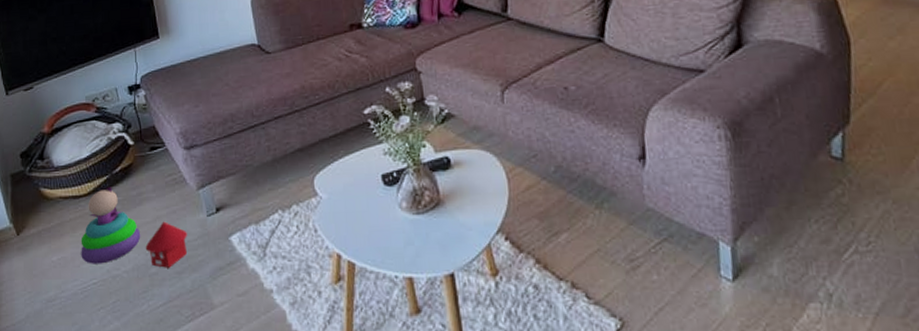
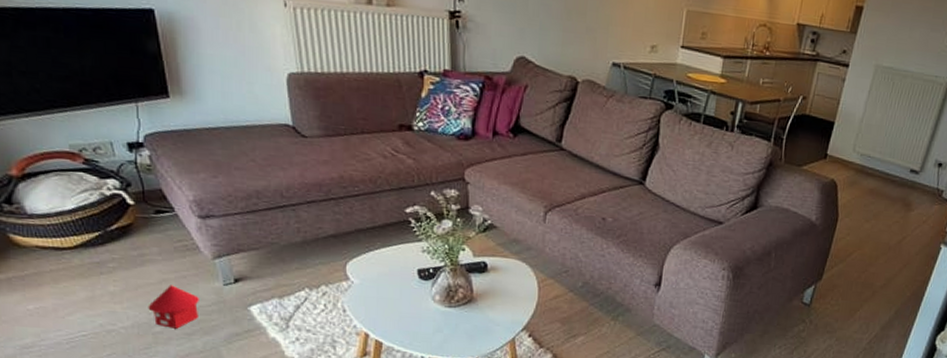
stacking toy: present [81,187,141,264] -> none [65,243,143,318]

